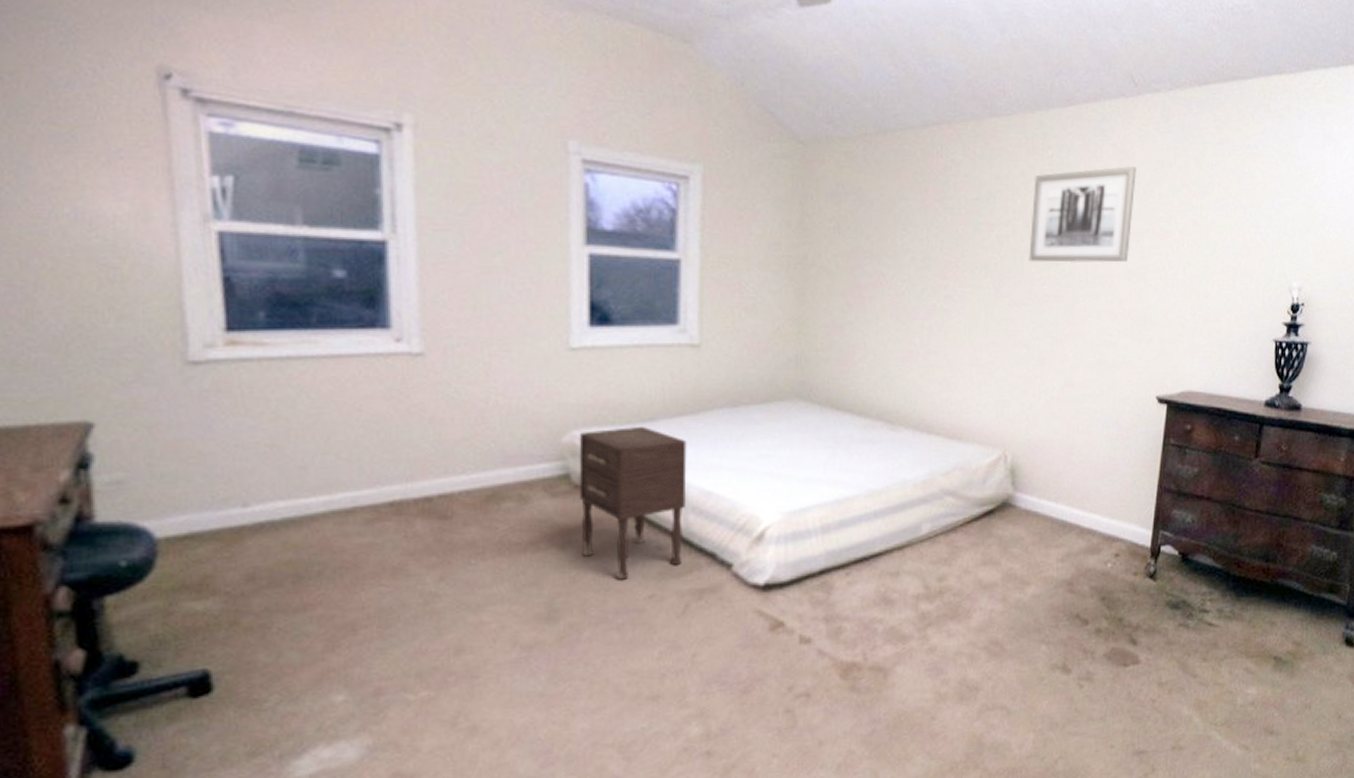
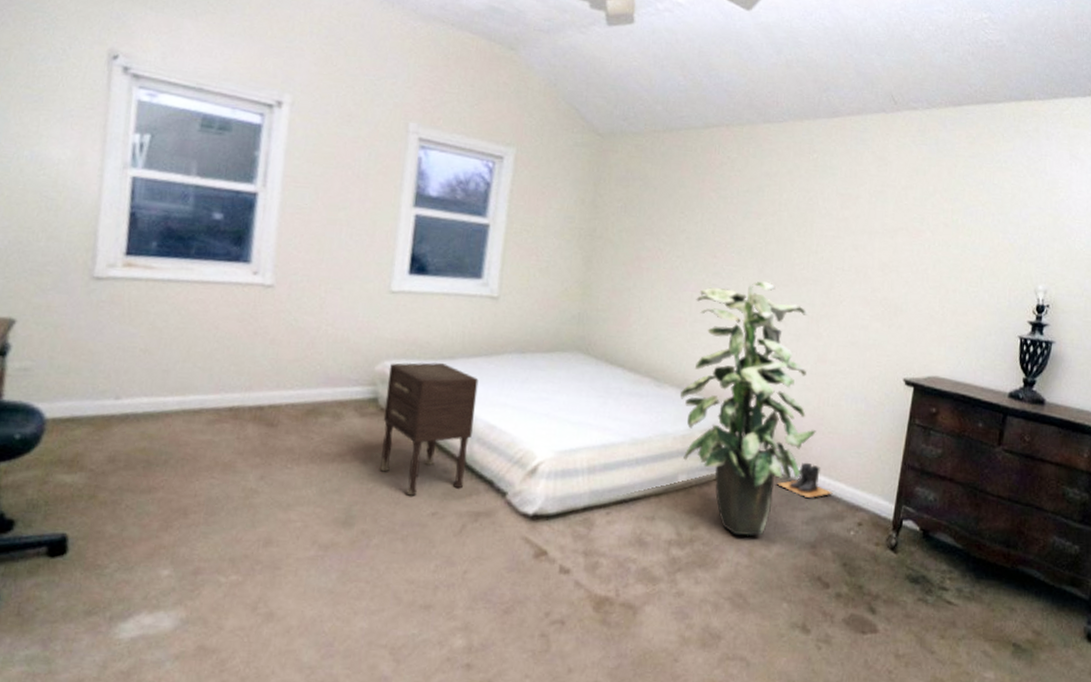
indoor plant: none [916,301,1067,582] -> present [679,281,816,536]
boots: none [1027,496,1087,535] -> present [776,462,833,499]
wall art: present [1029,166,1137,263] -> none [791,171,893,255]

